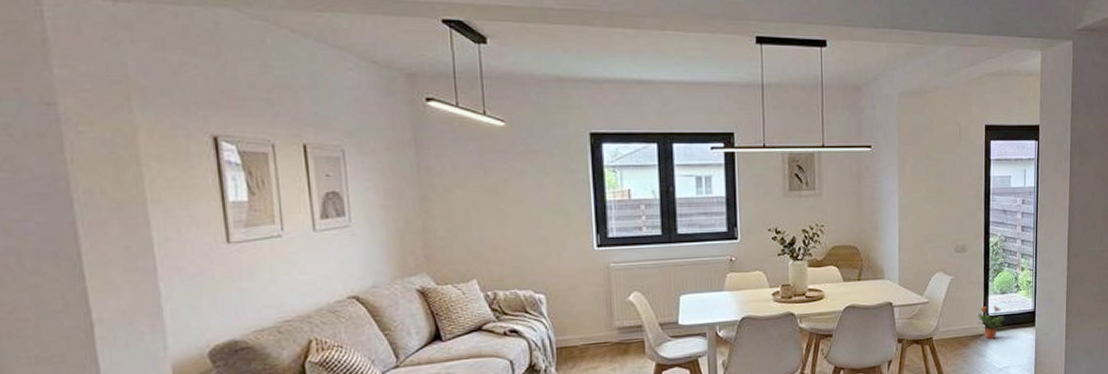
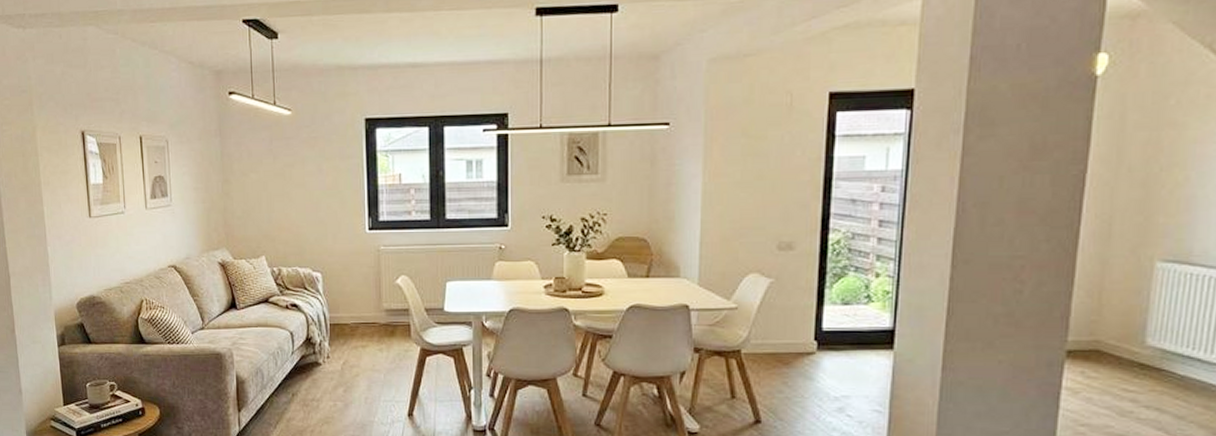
potted plant: present [977,305,1004,340] -> none [805,318,845,361]

